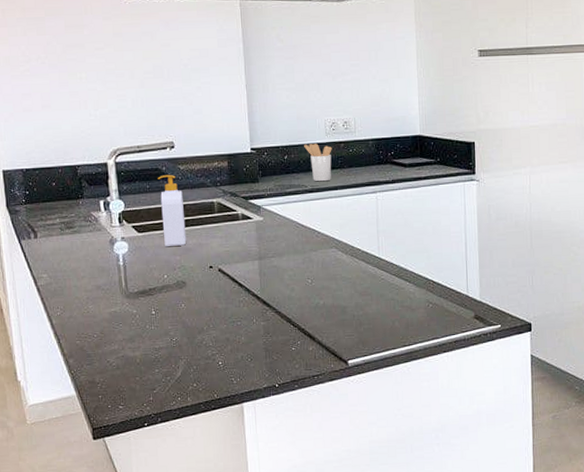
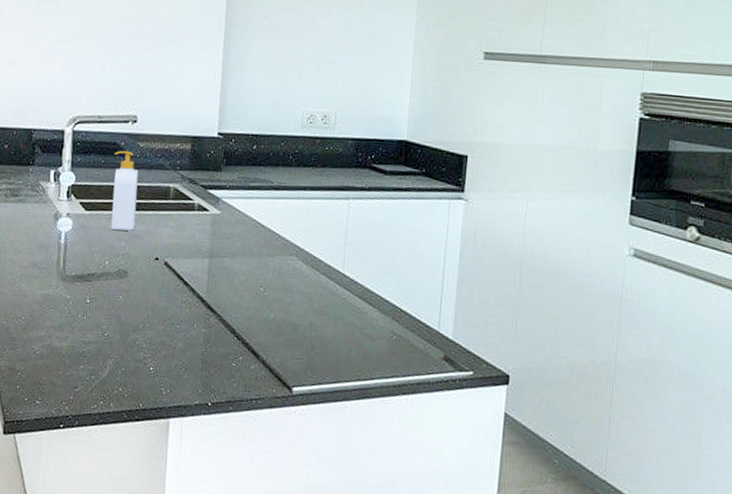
utensil holder: present [304,144,332,182] -> none [276,135,307,180]

